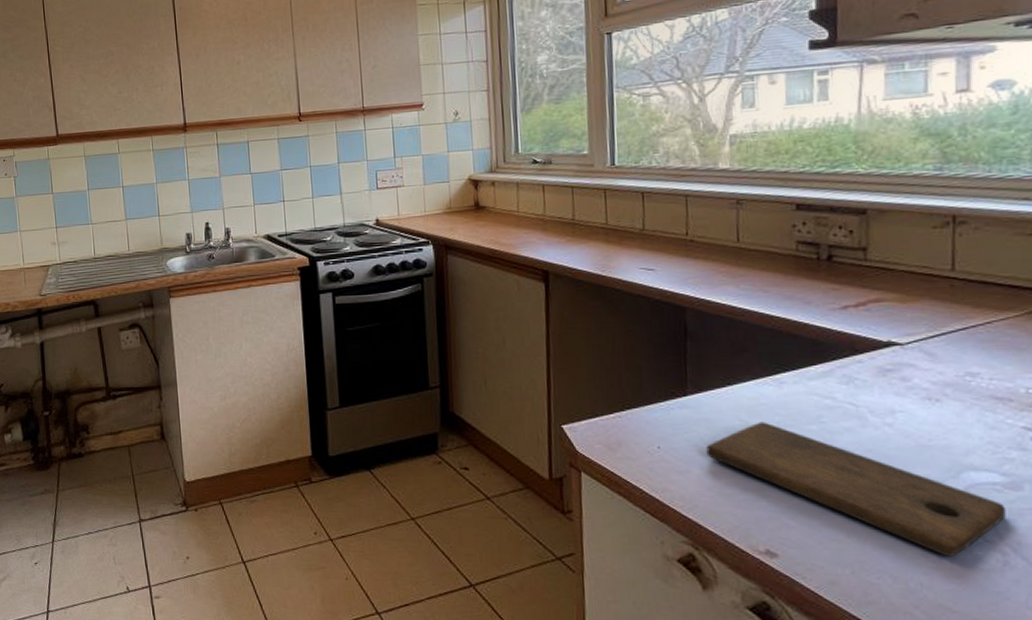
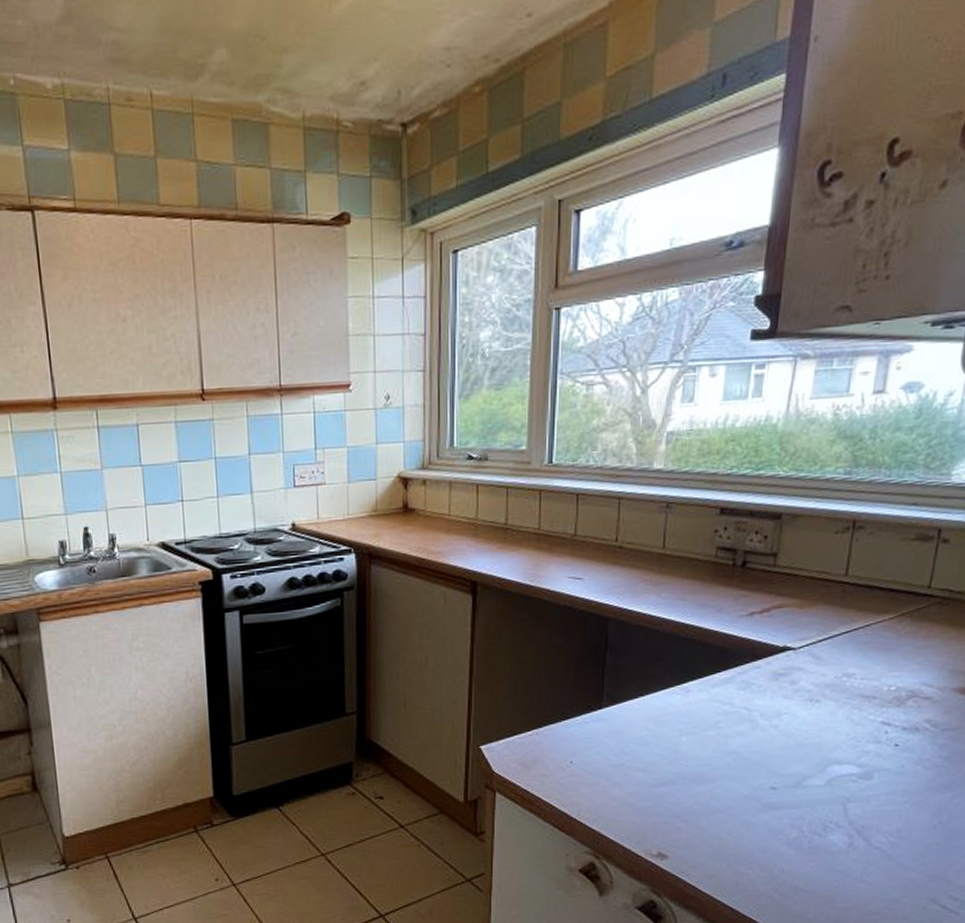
cutting board: present [706,422,1006,556] -> none [614,730,857,843]

